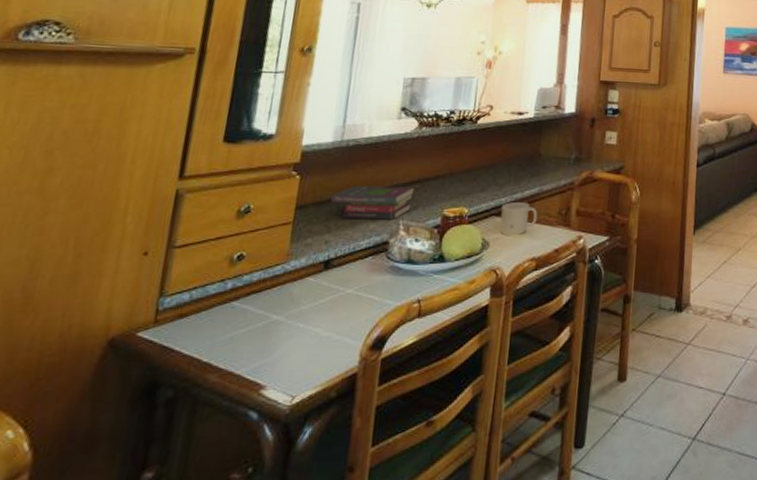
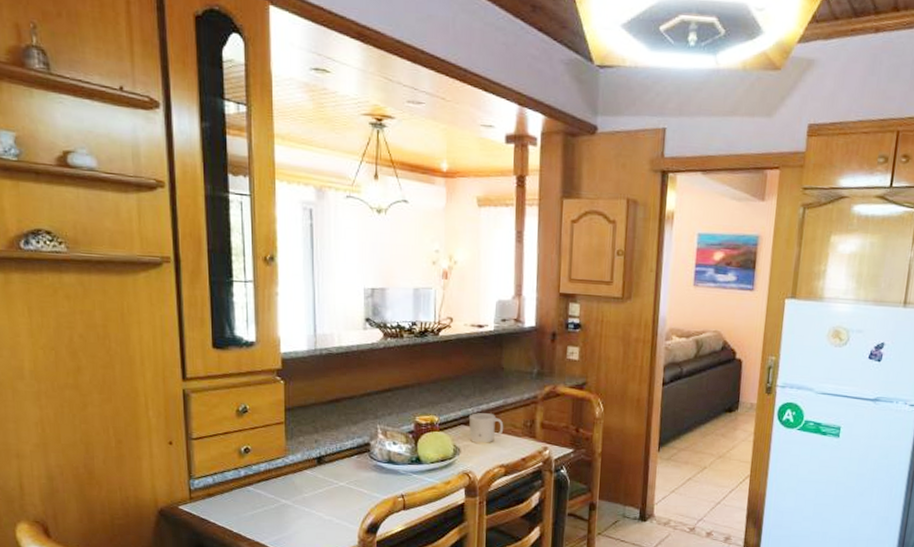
books: present [330,186,415,220] -> none [313,392,387,424]

